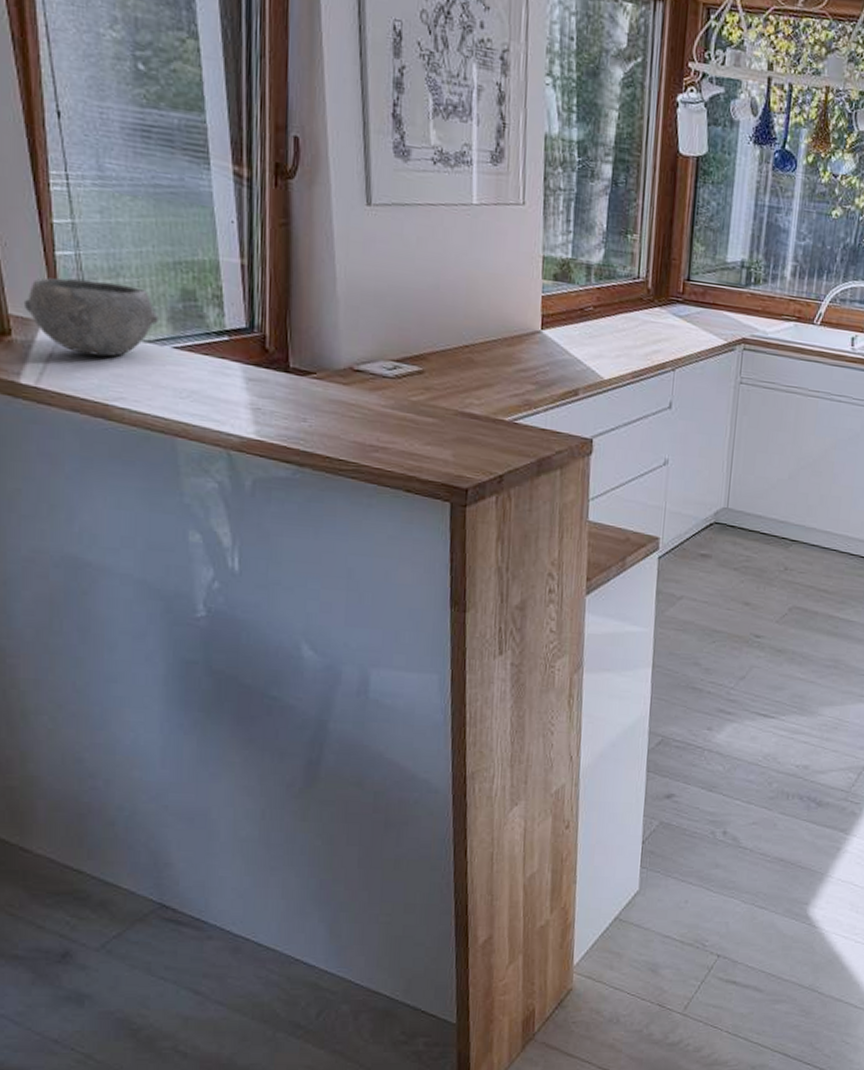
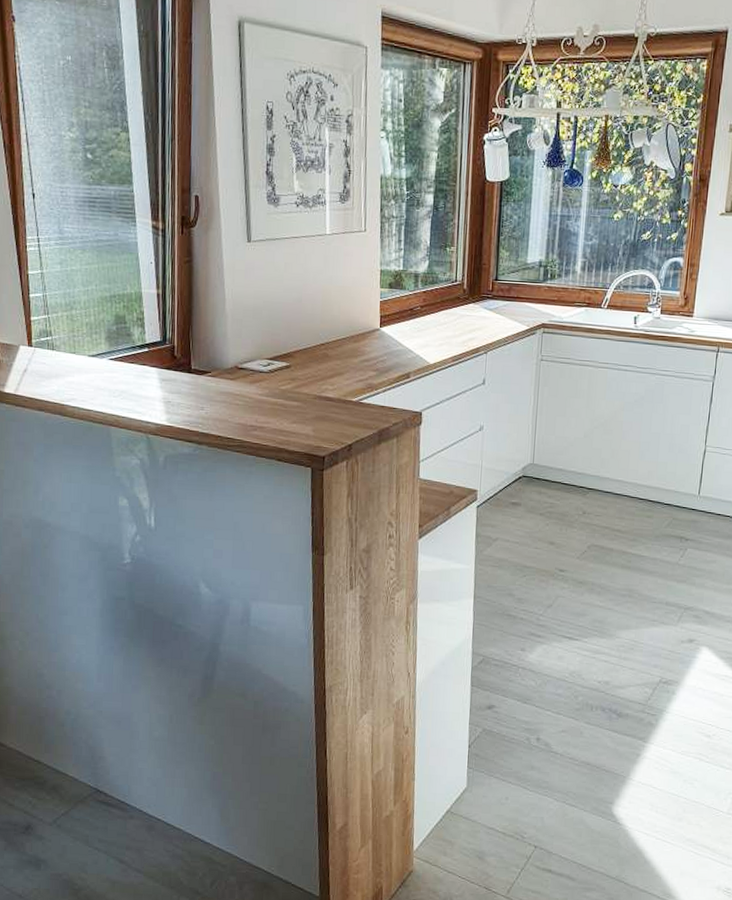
bowl: present [23,277,158,357] -> none [7,313,99,369]

